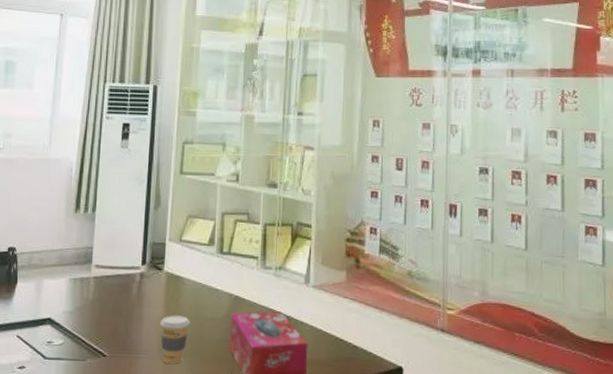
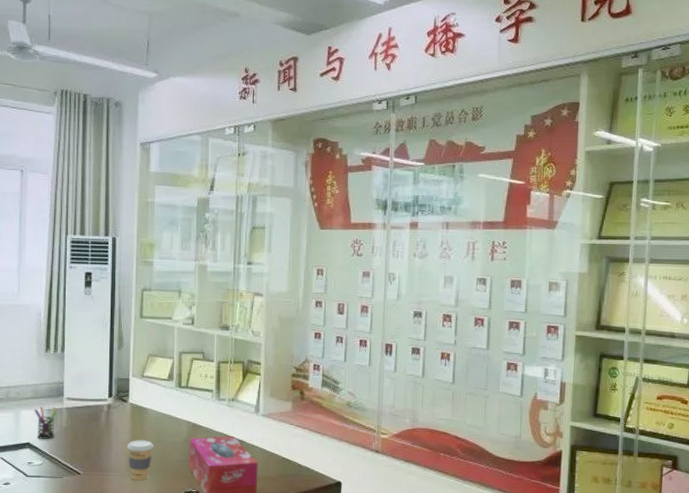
pen holder: none [58,274,84,314] -> present [34,406,57,439]

